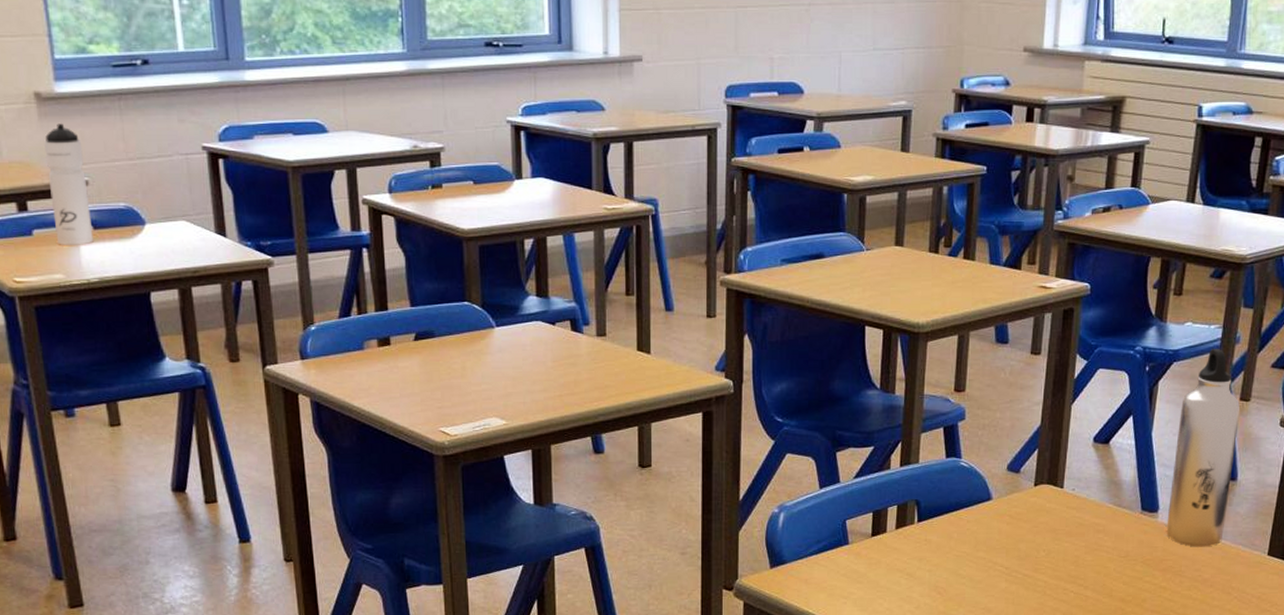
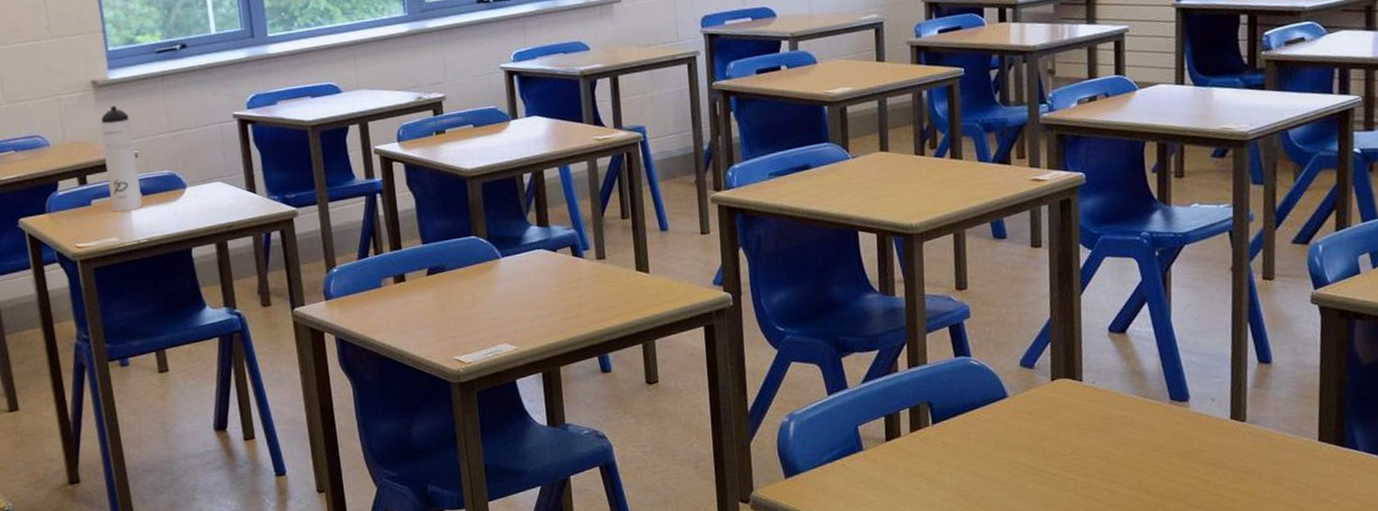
water bottle: present [1166,348,1241,547] -> none [1199,227,1266,436]

